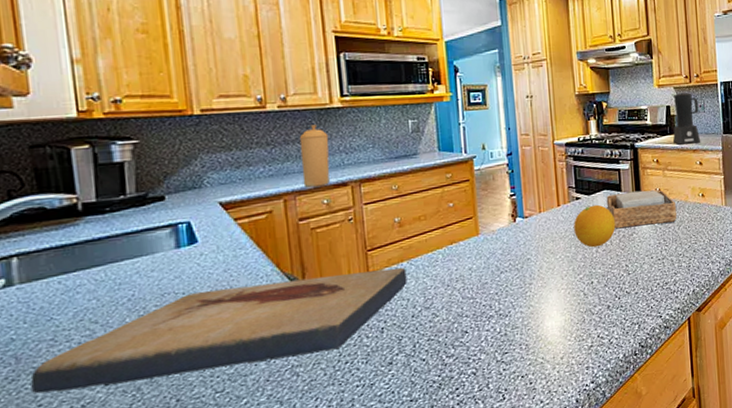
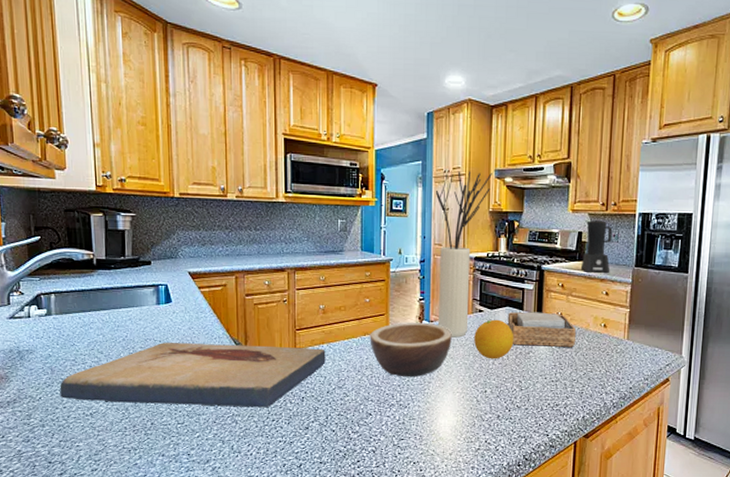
canister: present [299,125,330,188] -> none [250,215,273,270]
bowl: none [457,219,551,284] -> present [369,322,452,378]
vase: none [516,56,574,231] -> present [435,171,492,338]

